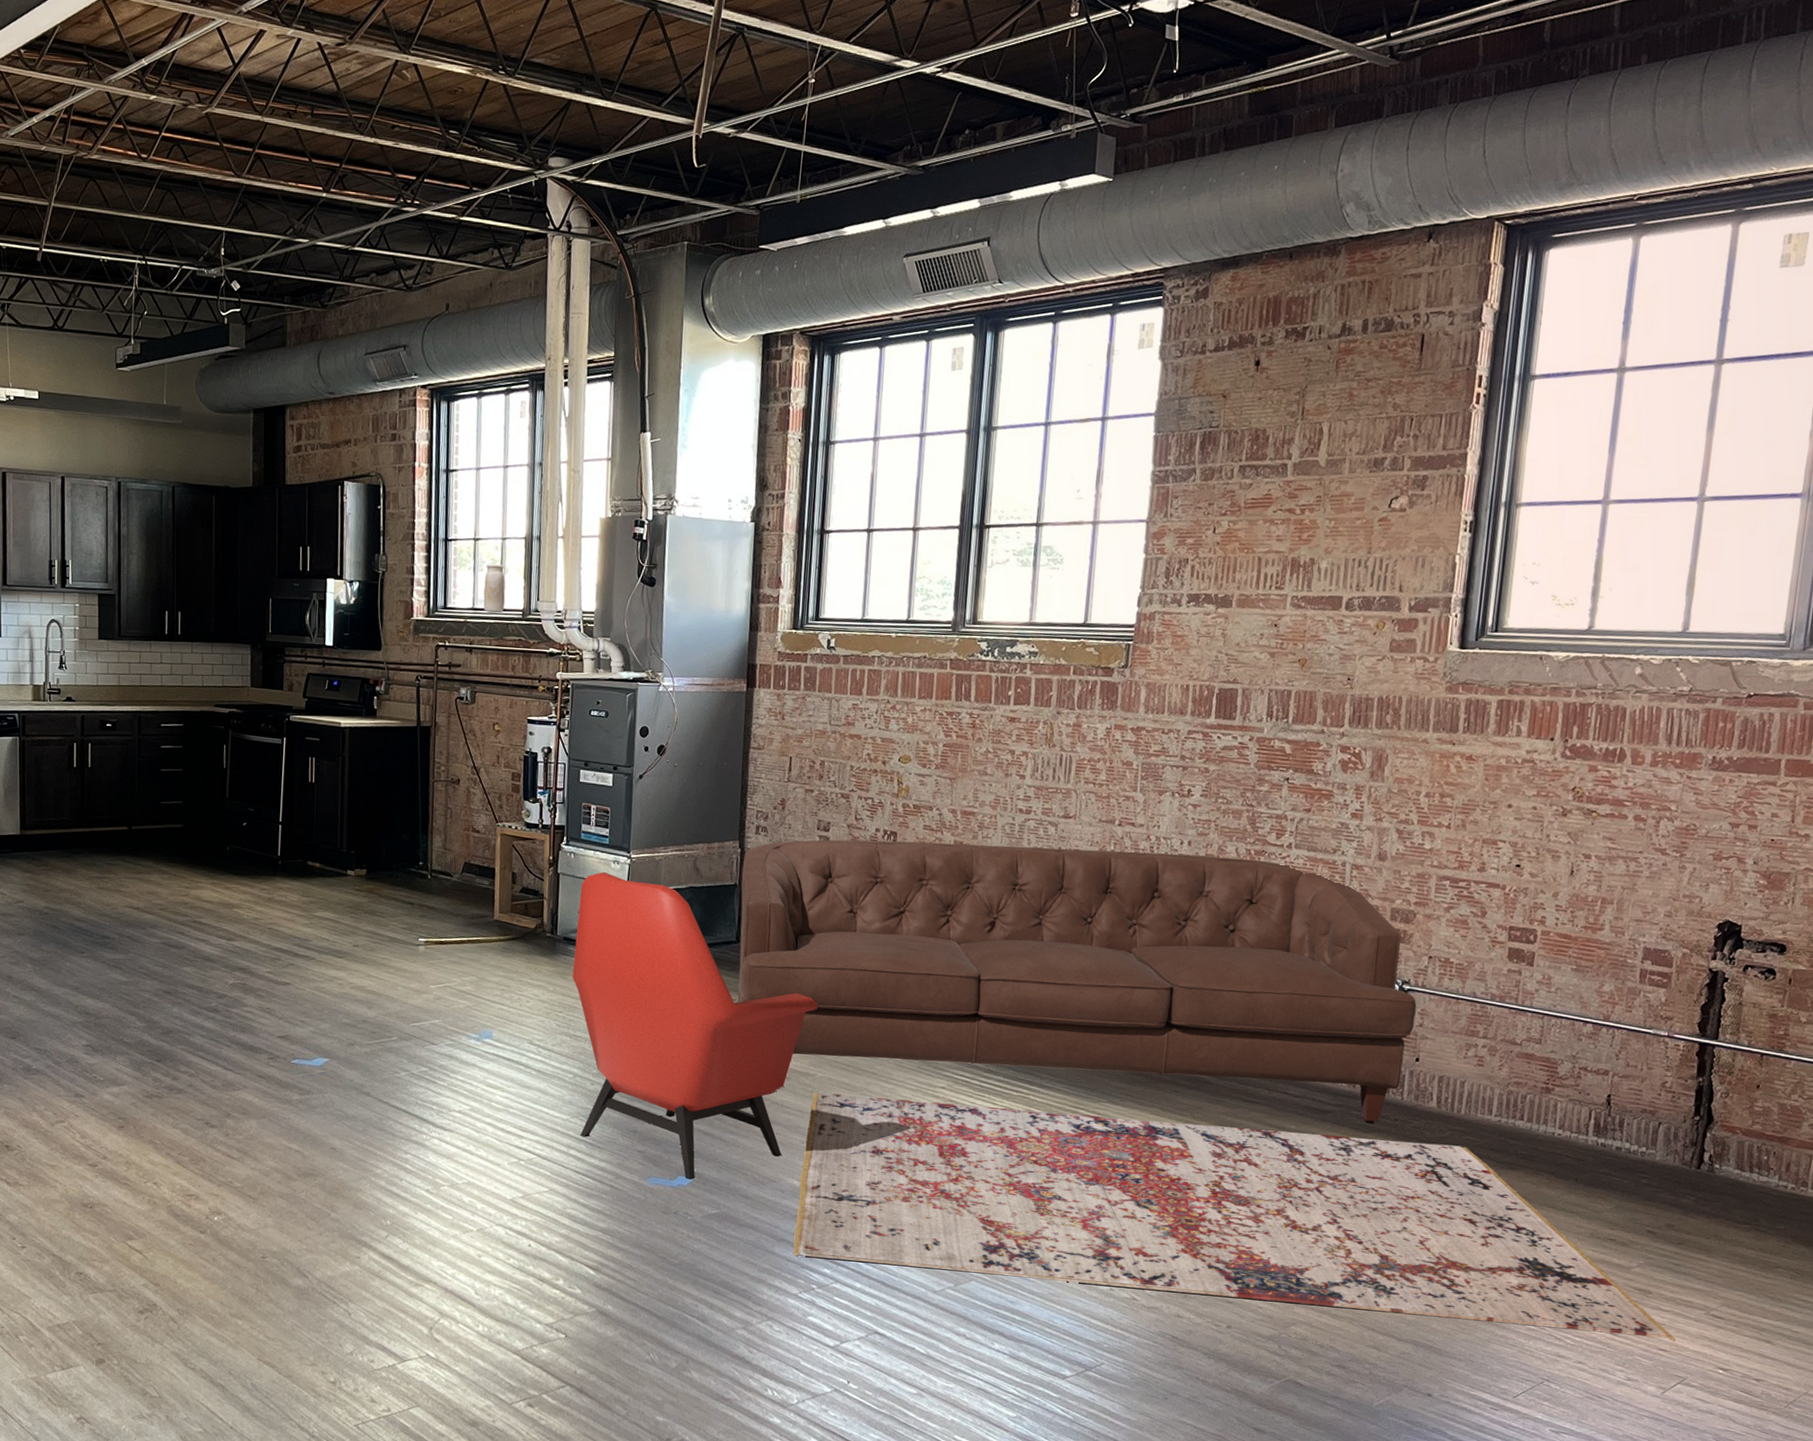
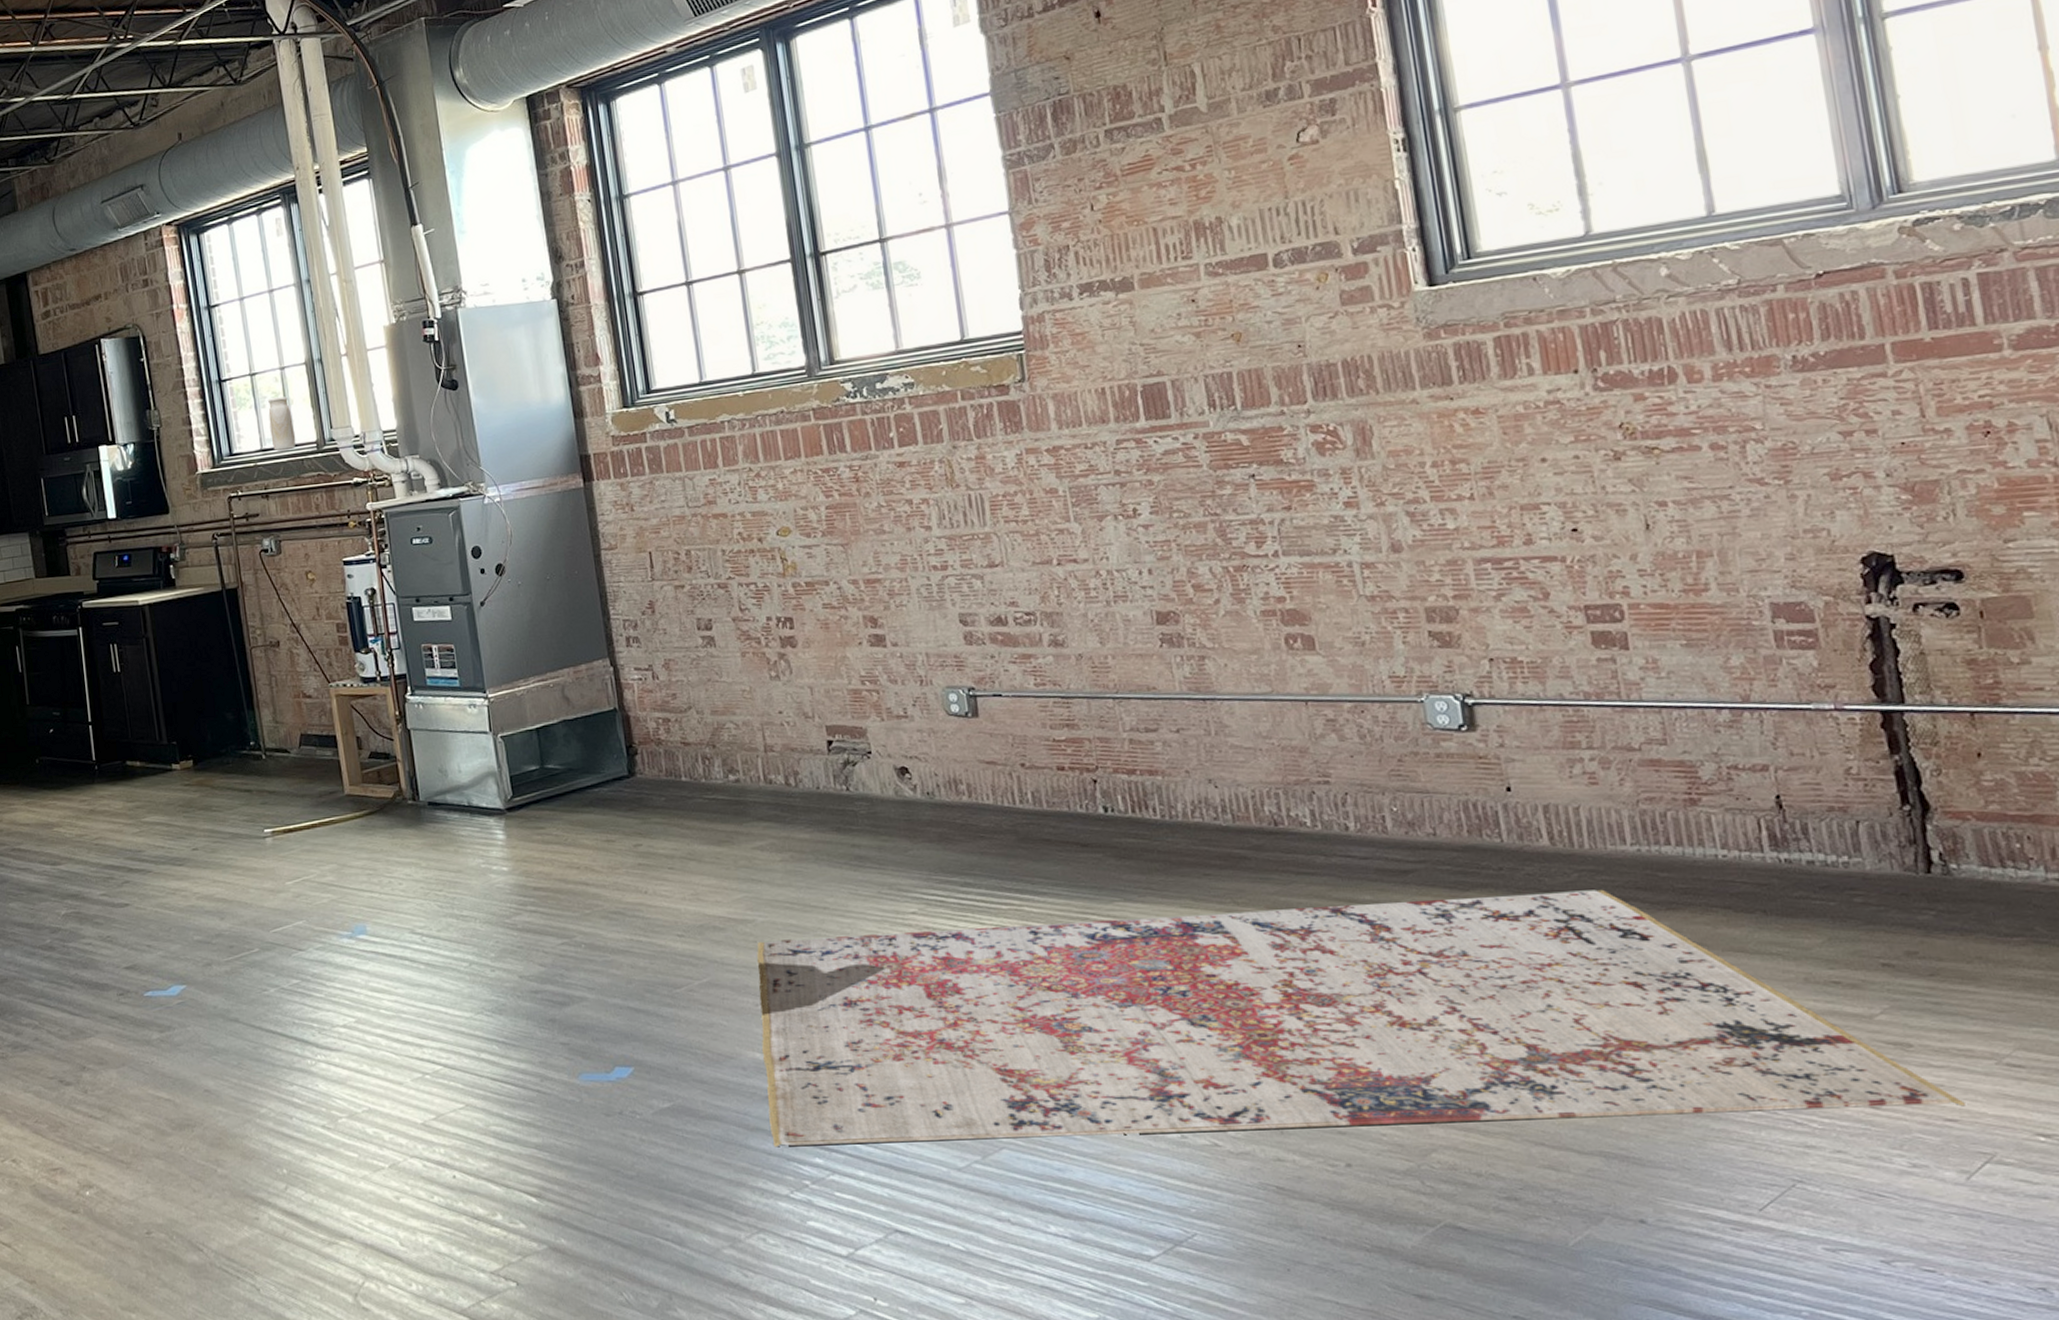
armchair: present [572,871,818,1180] -> none [436,719,742,1070]
sofa: present [737,839,1417,1124] -> none [618,576,1494,900]

